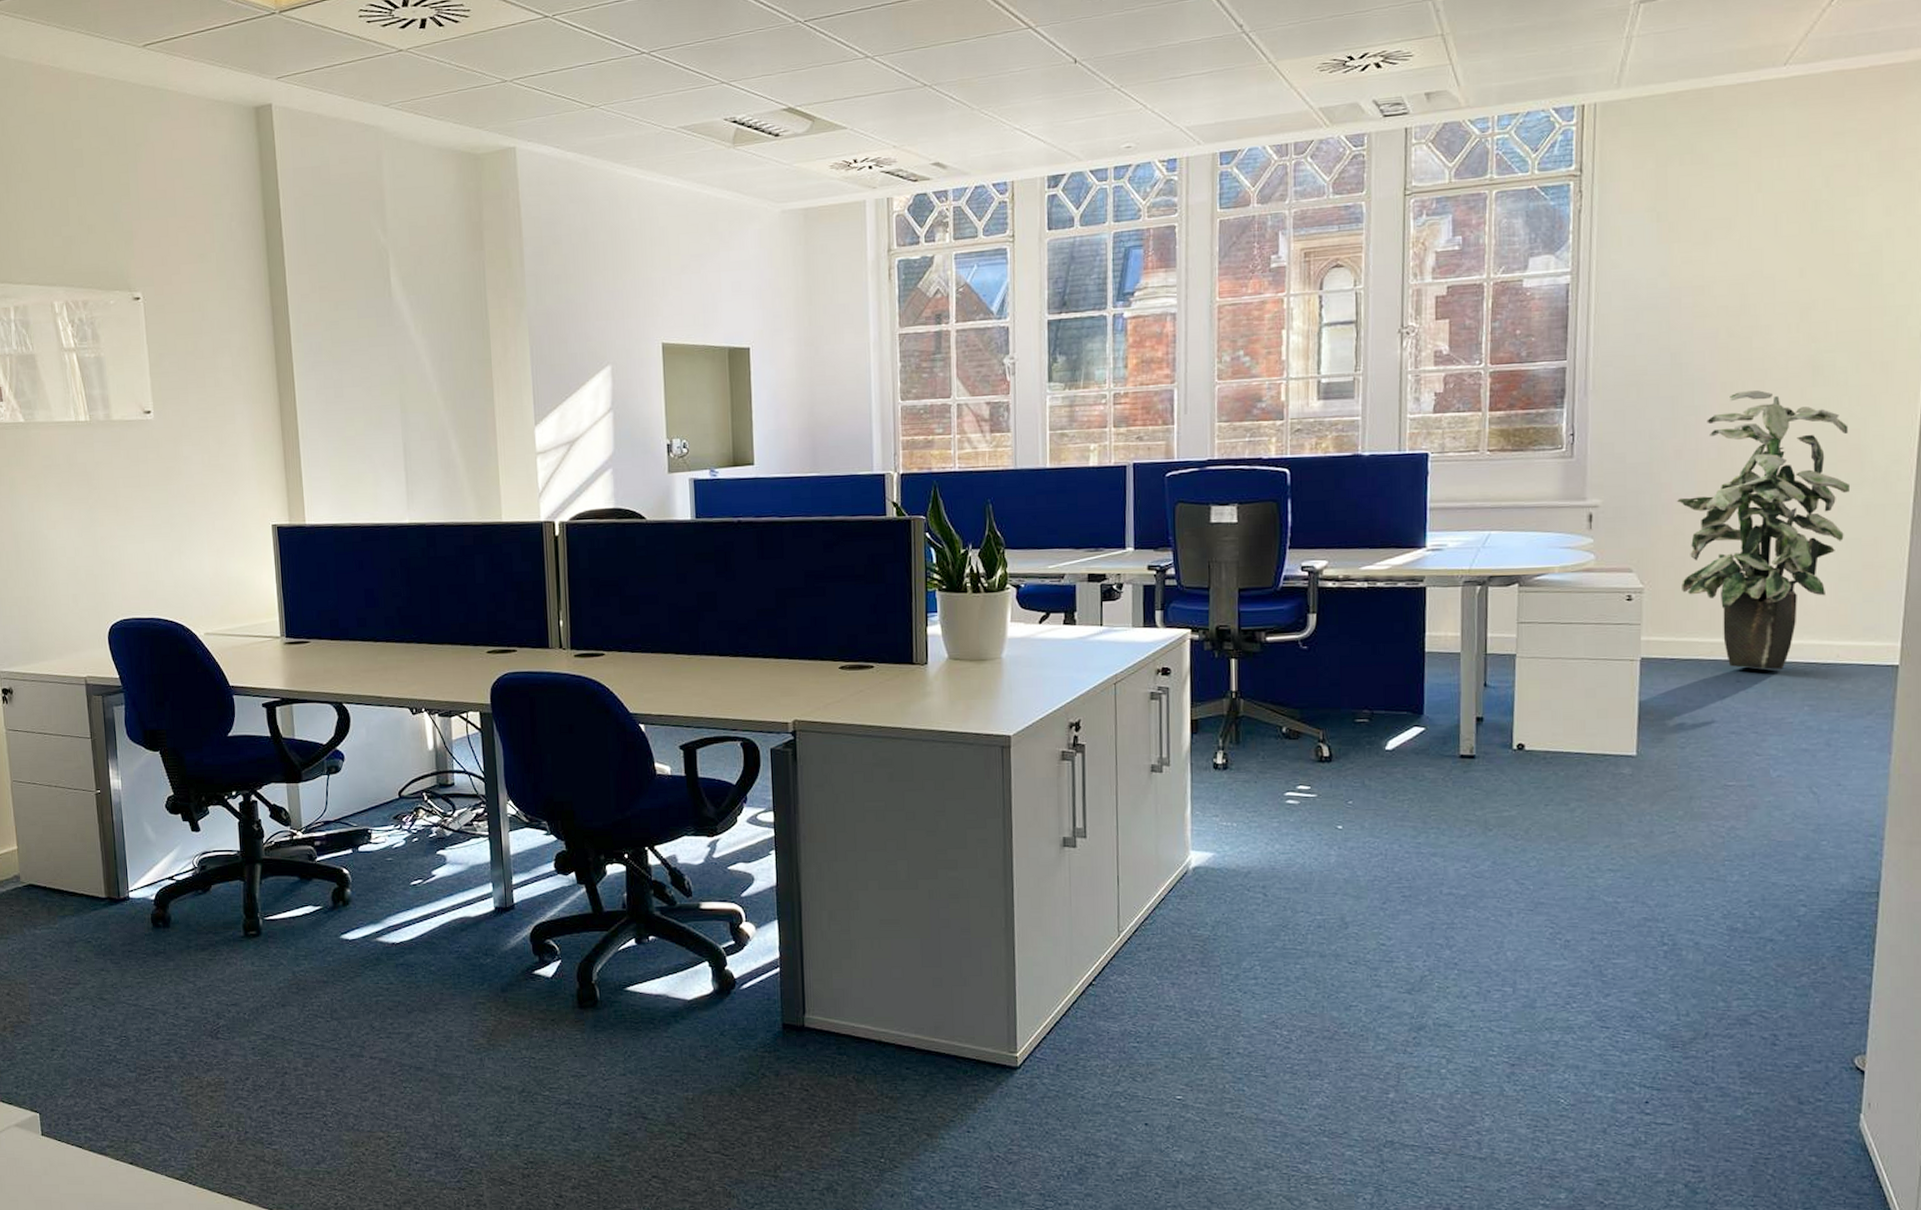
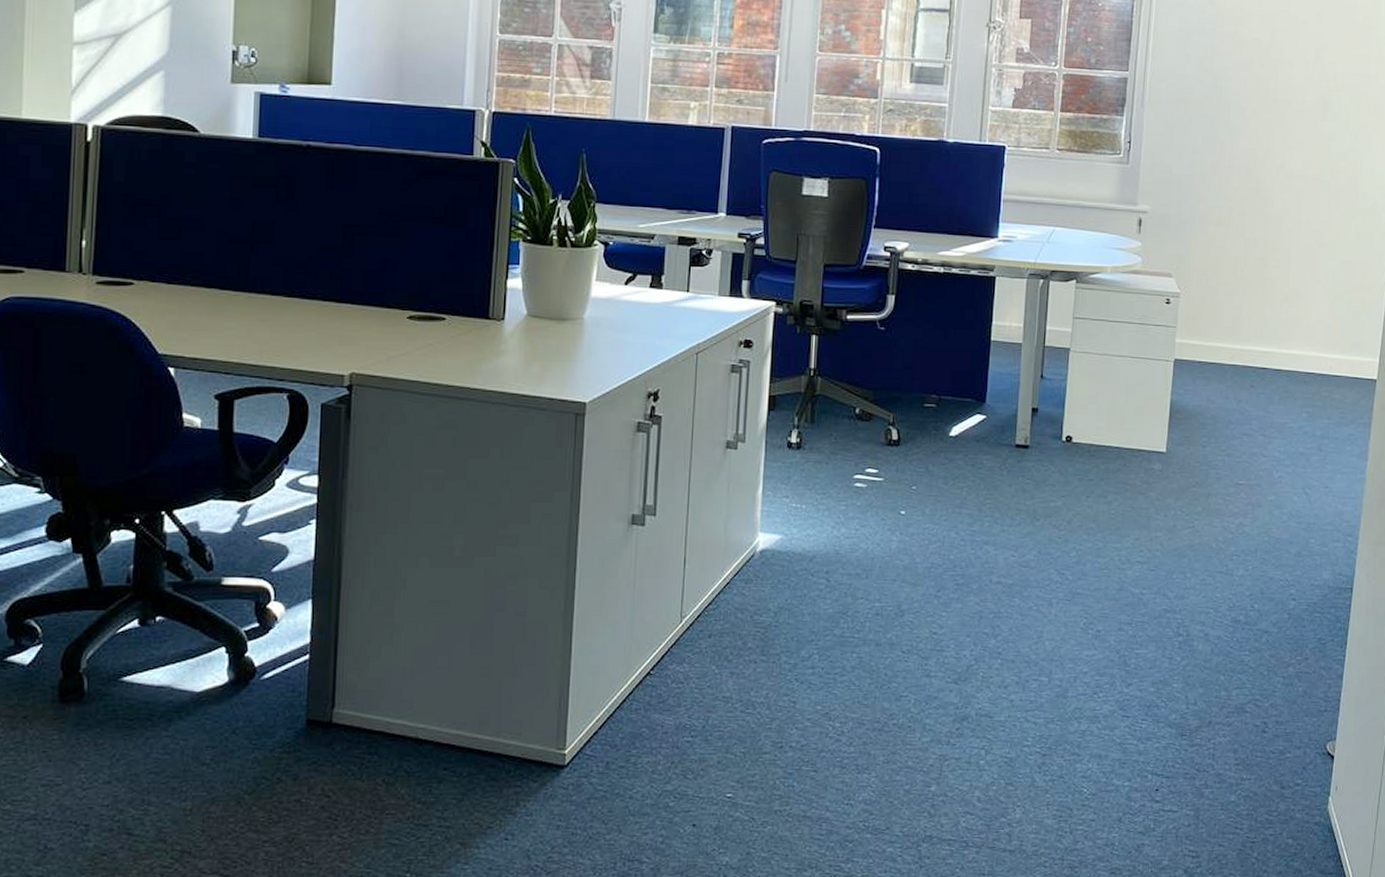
indoor plant: present [1676,390,1851,670] -> none [1211,118,1348,377]

